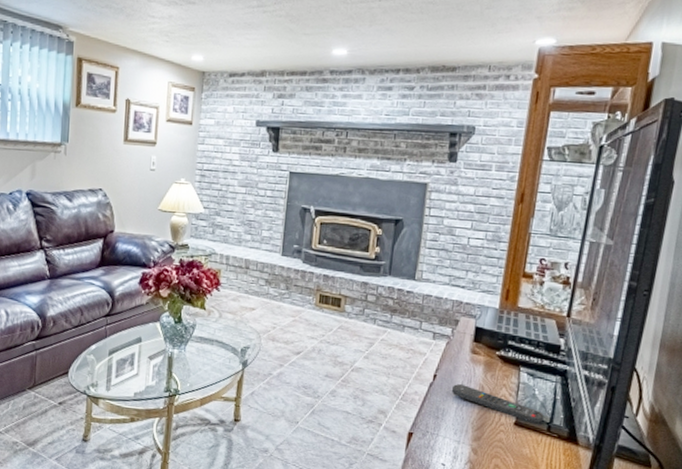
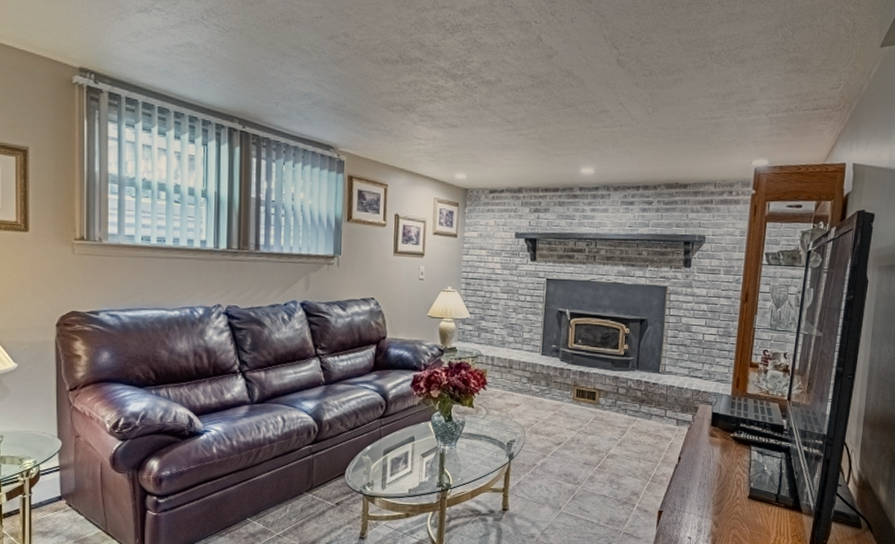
remote control: present [452,384,544,424] -> none [694,464,773,496]

